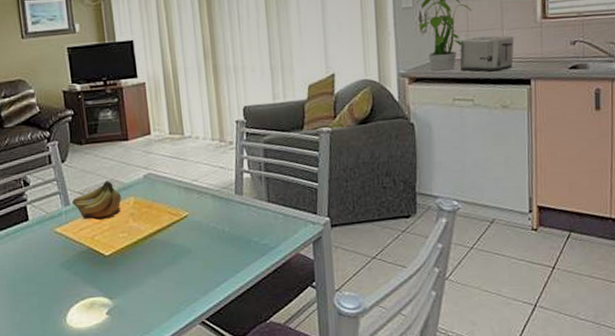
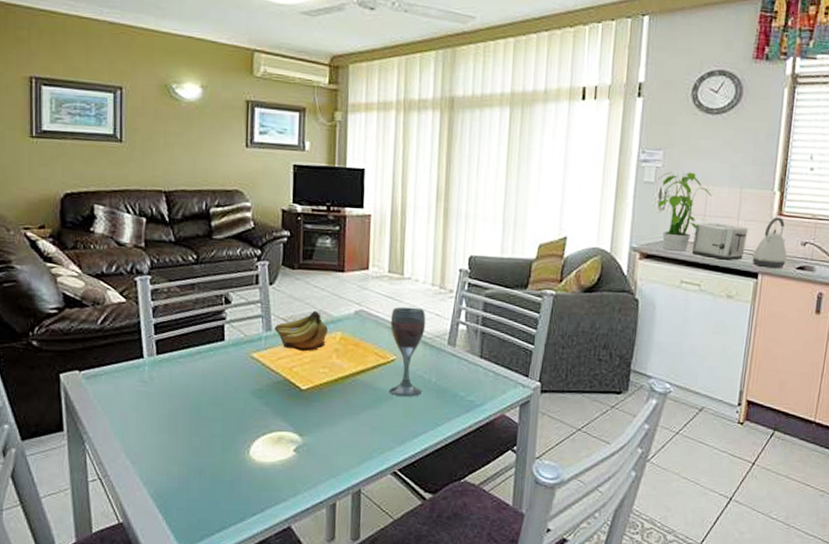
cup: none [178,163,217,250] -> present [388,306,426,398]
kettle: none [522,20,558,73] -> present [752,216,788,269]

